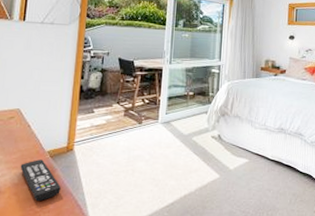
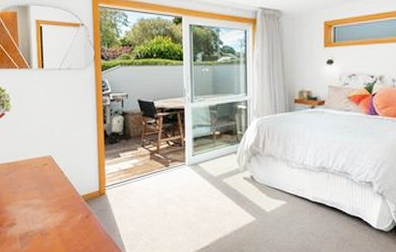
remote control: present [20,159,61,201] -> none [59,203,99,242]

